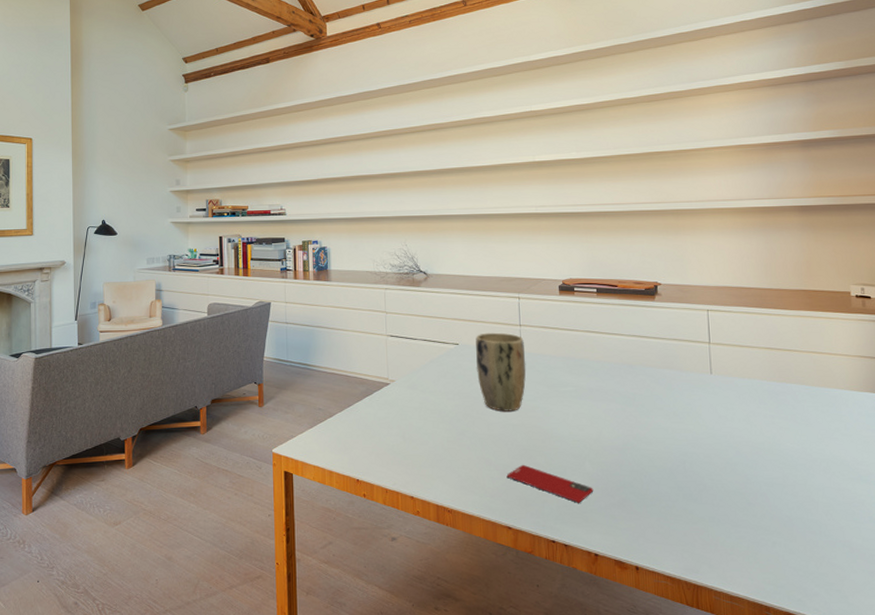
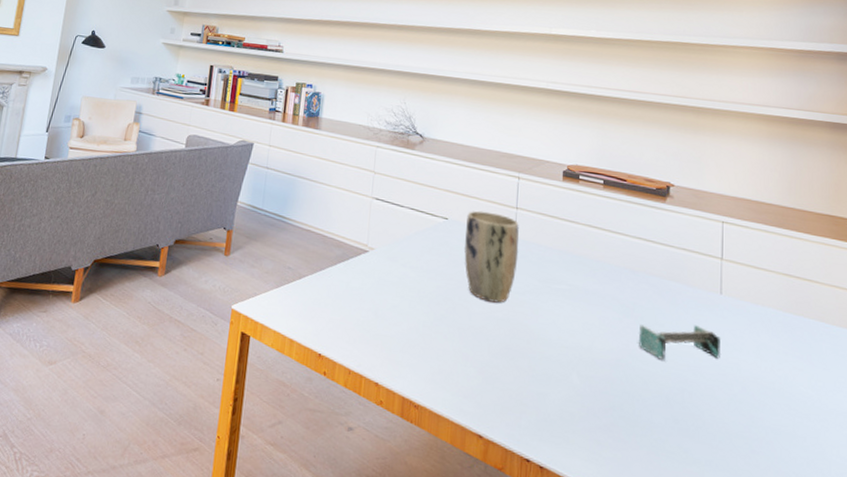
smartphone: present [506,464,594,503] -> none [483,365,579,420]
shelf: none [640,404,715,439] -> present [638,325,720,360]

